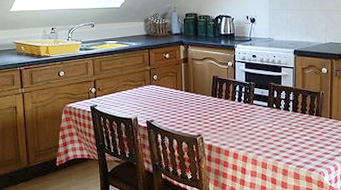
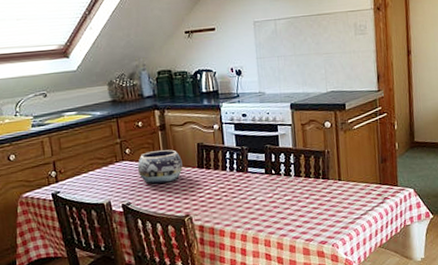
decorative bowl: none [161,79,199,106] -> present [137,149,183,184]

